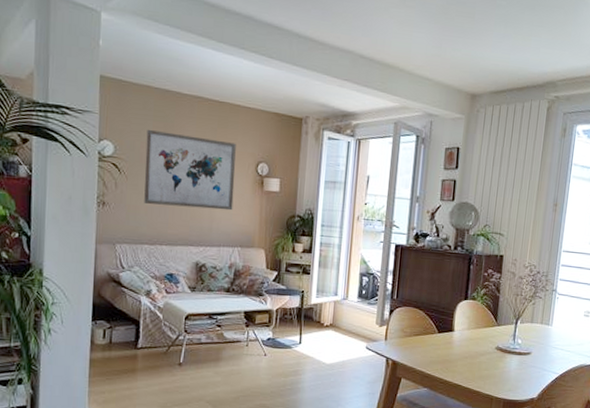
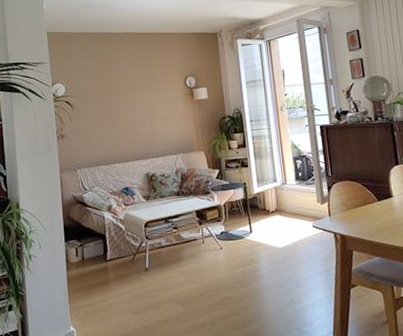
wall art: present [144,129,236,211] -> none [90,65,171,130]

